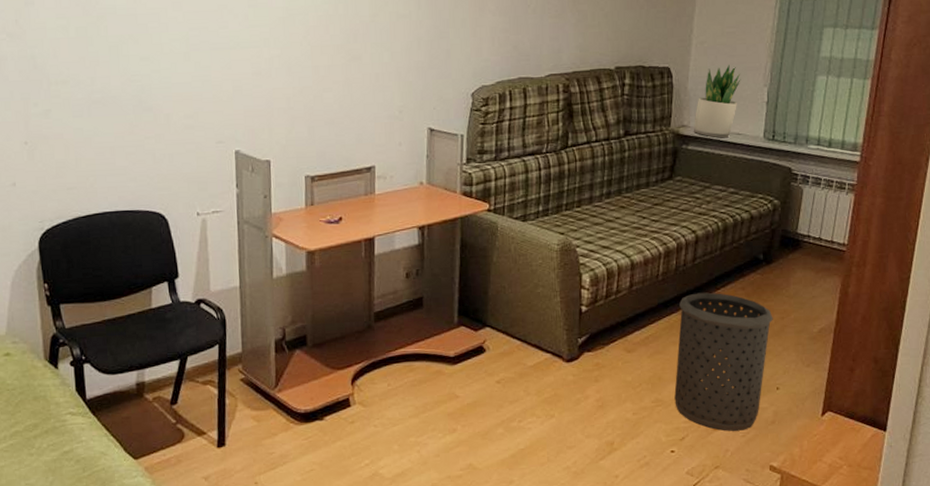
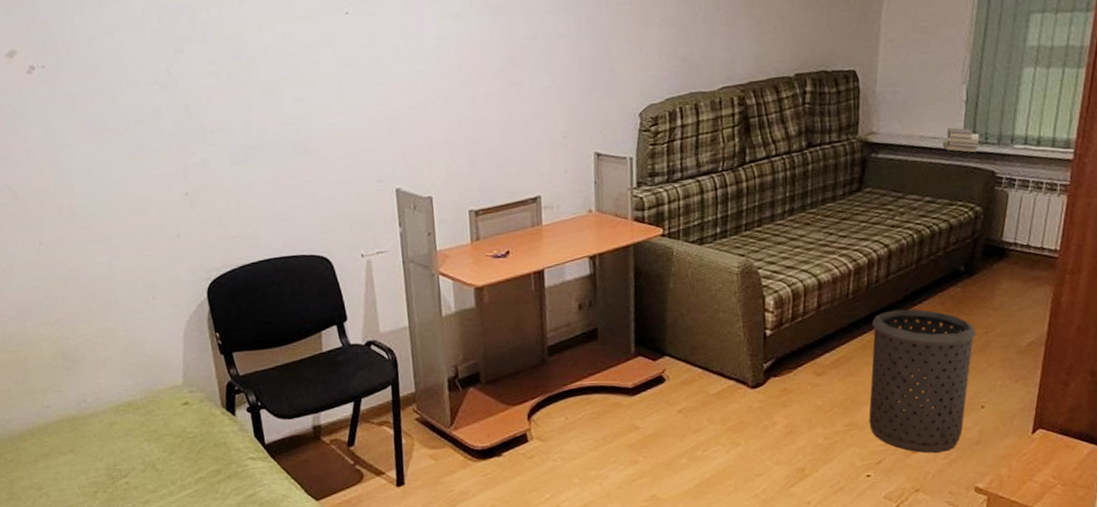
planter: present [694,65,741,138] -> none [884,63,936,144]
books: none [746,125,778,150] -> present [942,127,980,153]

